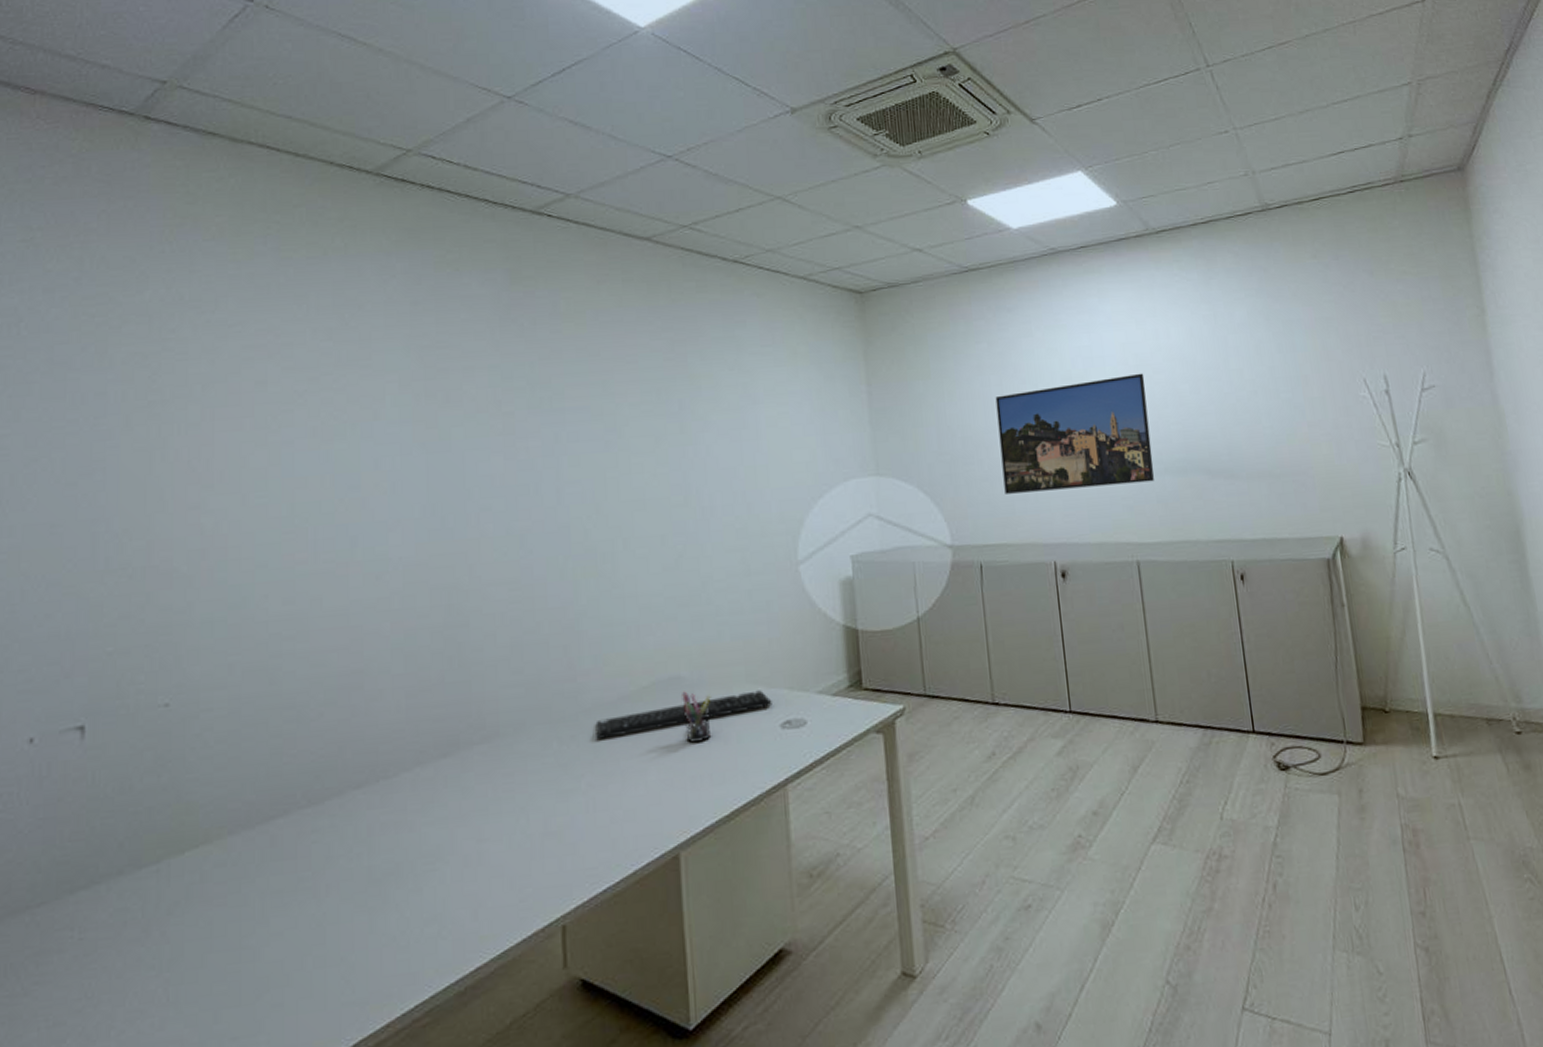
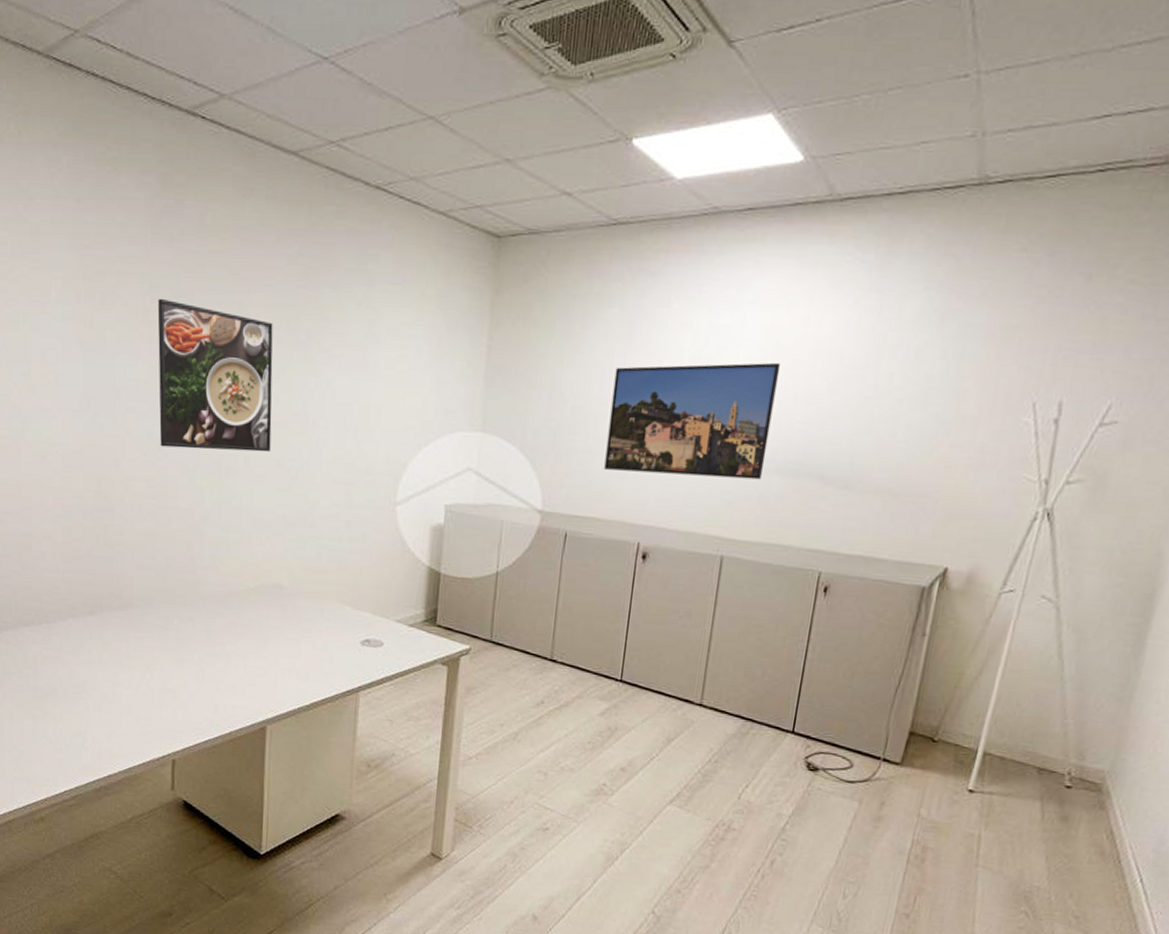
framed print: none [511,388,652,543] -> present [157,298,273,453]
keyboard: present [595,690,772,739] -> none [209,608,357,625]
pen holder: present [682,691,712,744] -> none [281,598,305,644]

